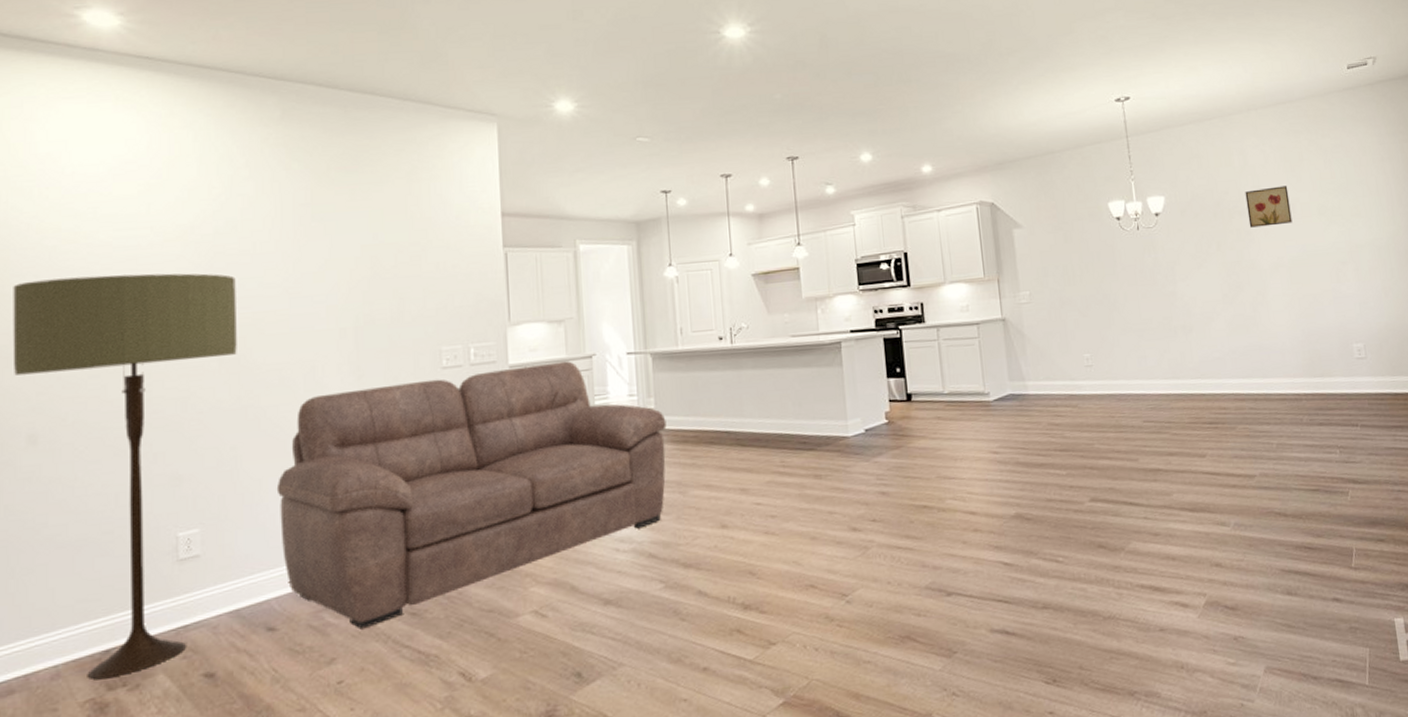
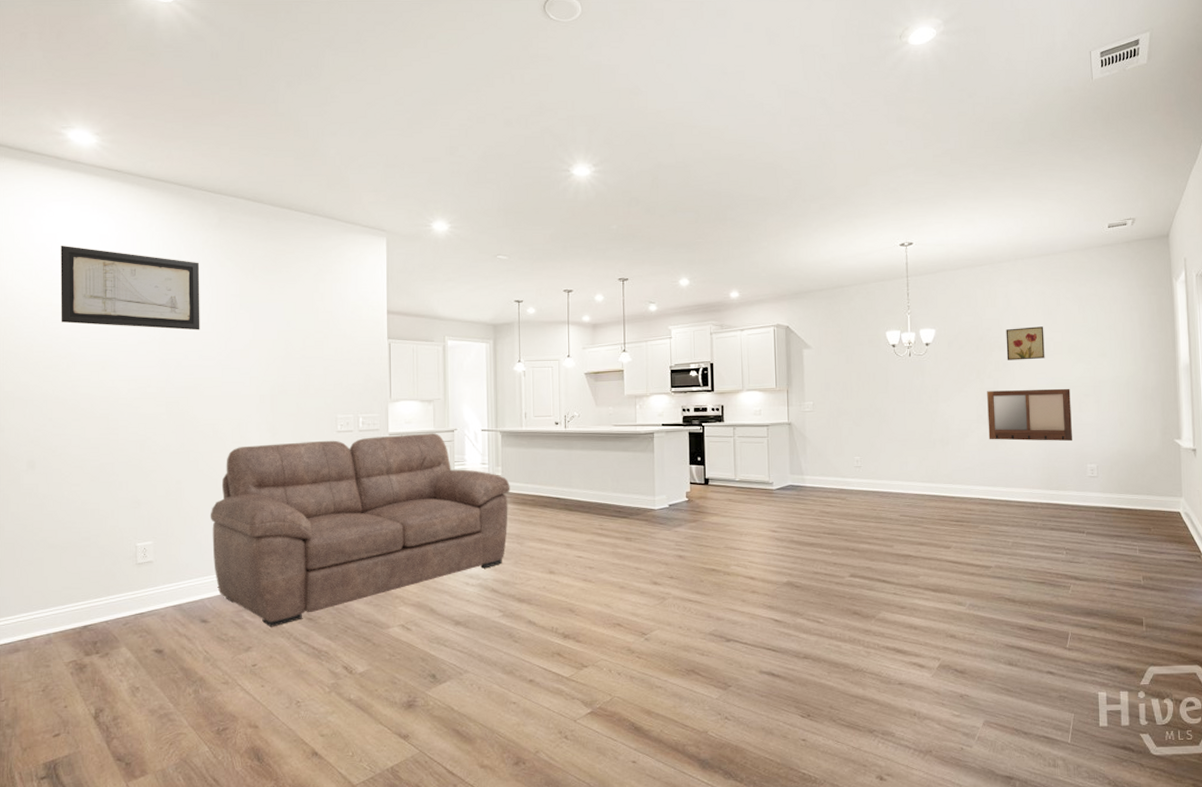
floor lamp: present [13,273,237,679] -> none [17,342,182,646]
wall art: none [73,153,260,253] -> present [60,245,200,331]
writing board: none [1230,256,1333,323] -> present [987,388,1072,442]

